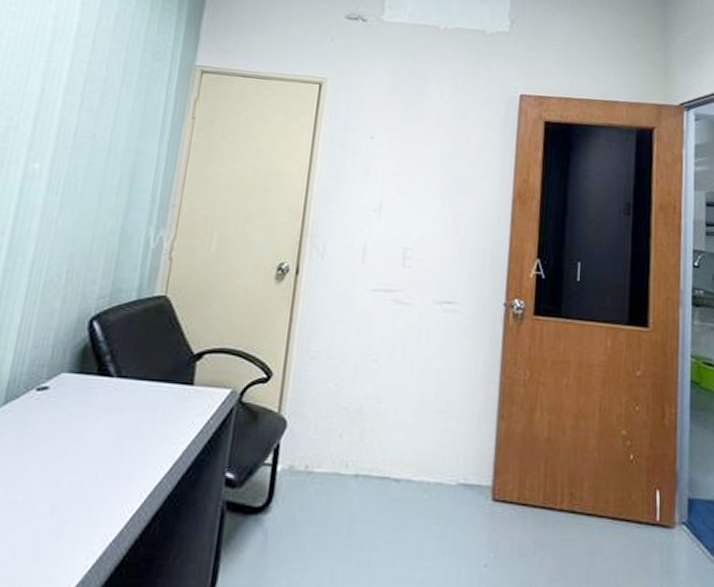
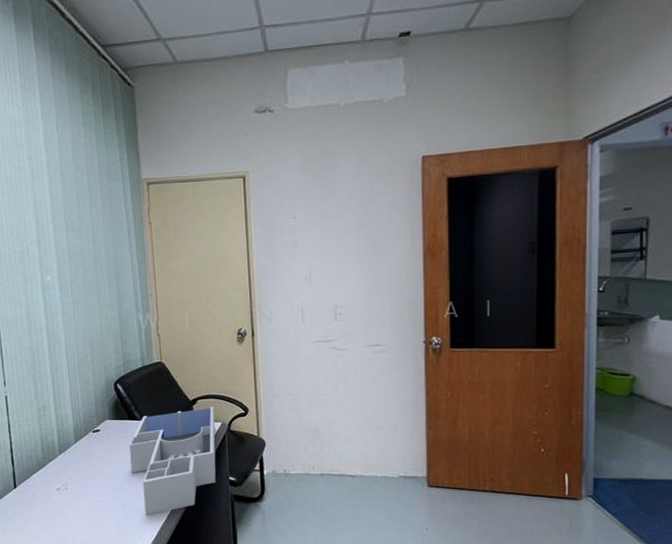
desk organizer: none [81,365,225,529] -> present [129,406,216,515]

